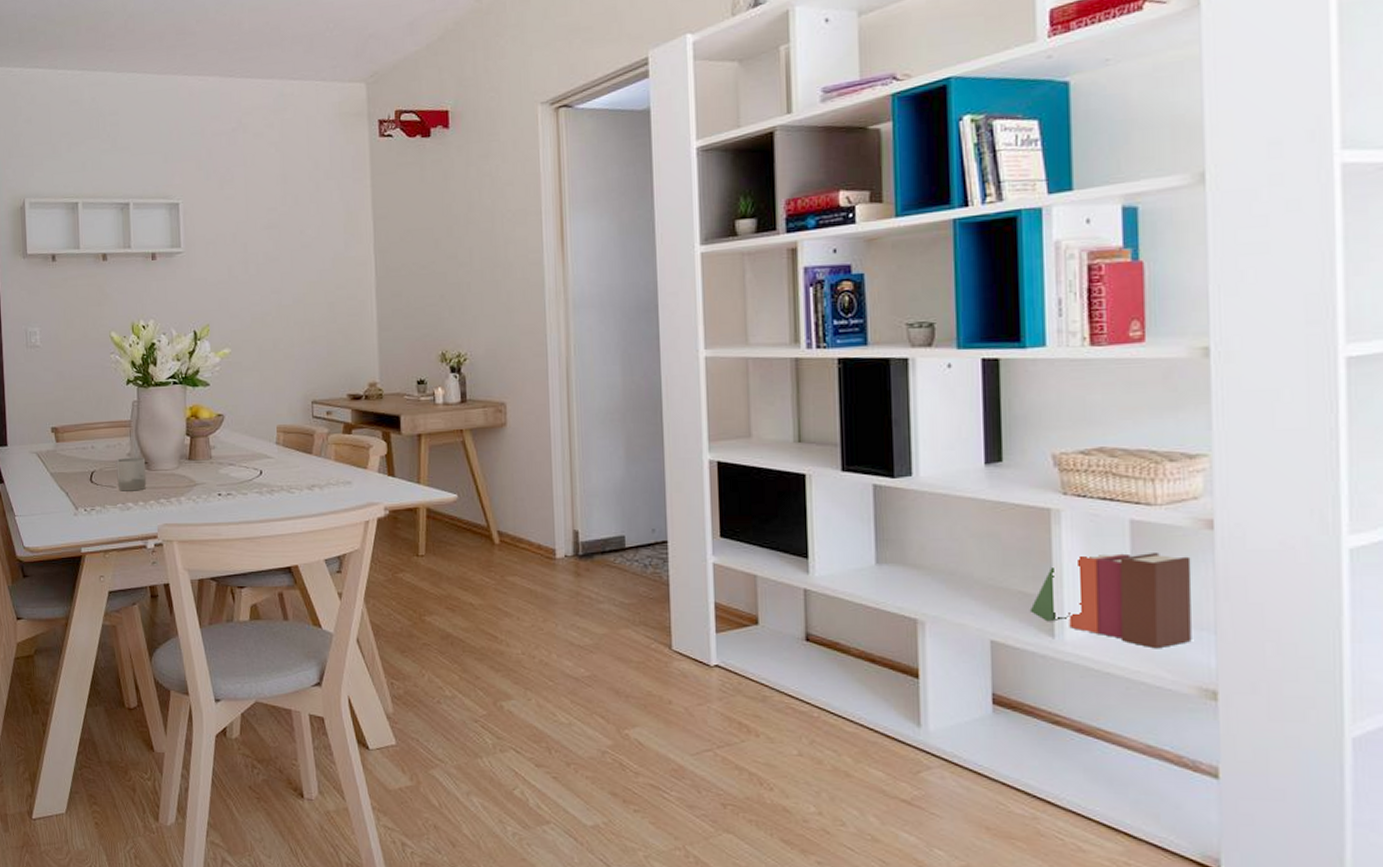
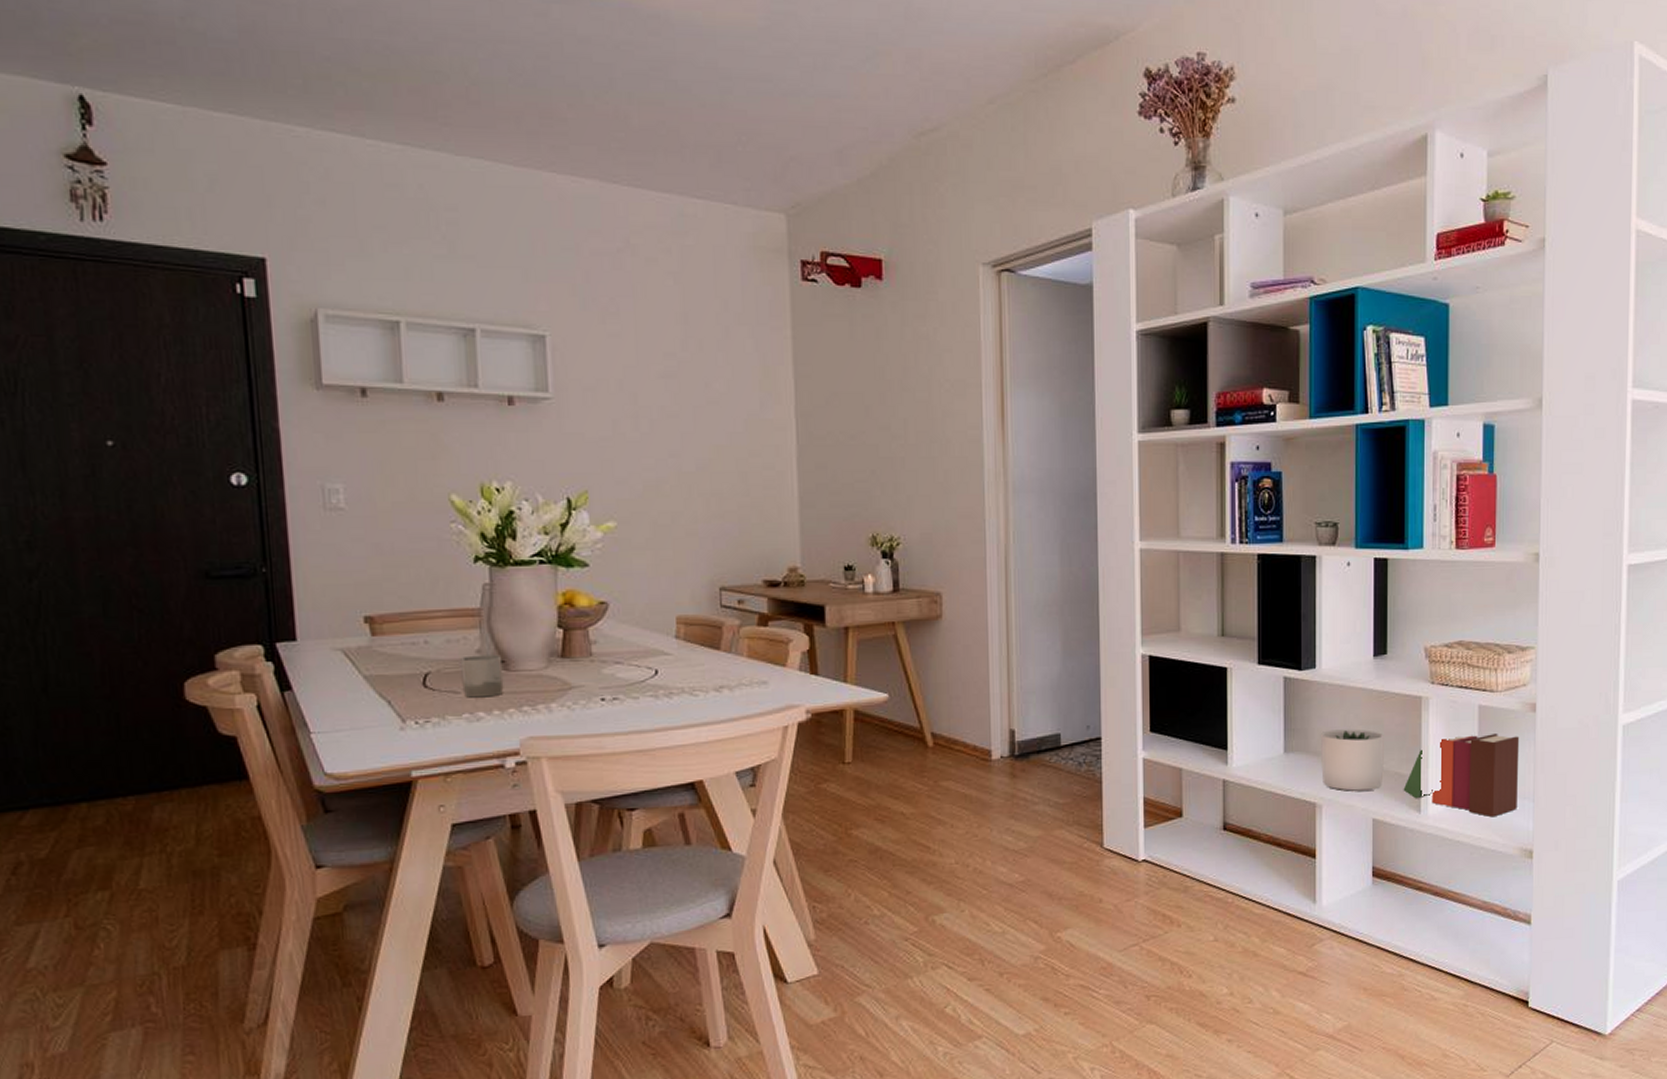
planter: none [921,541,1003,609] -> present [1321,729,1384,791]

